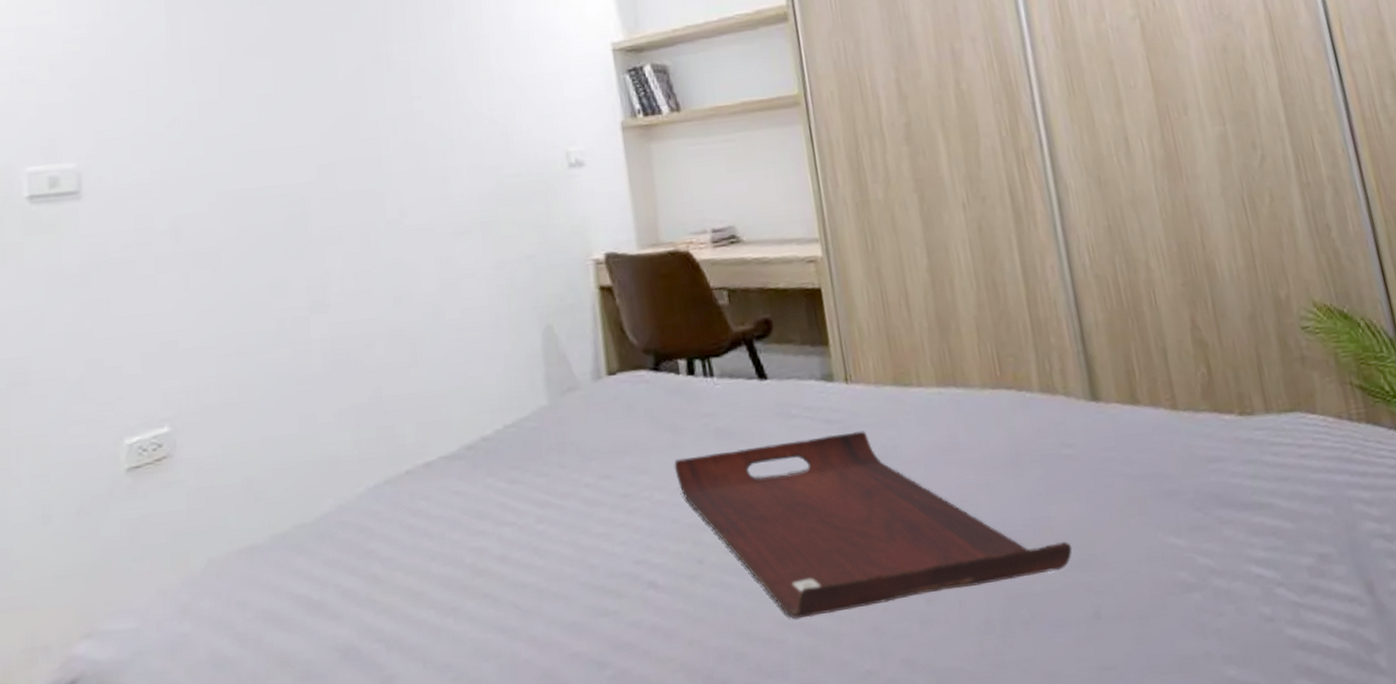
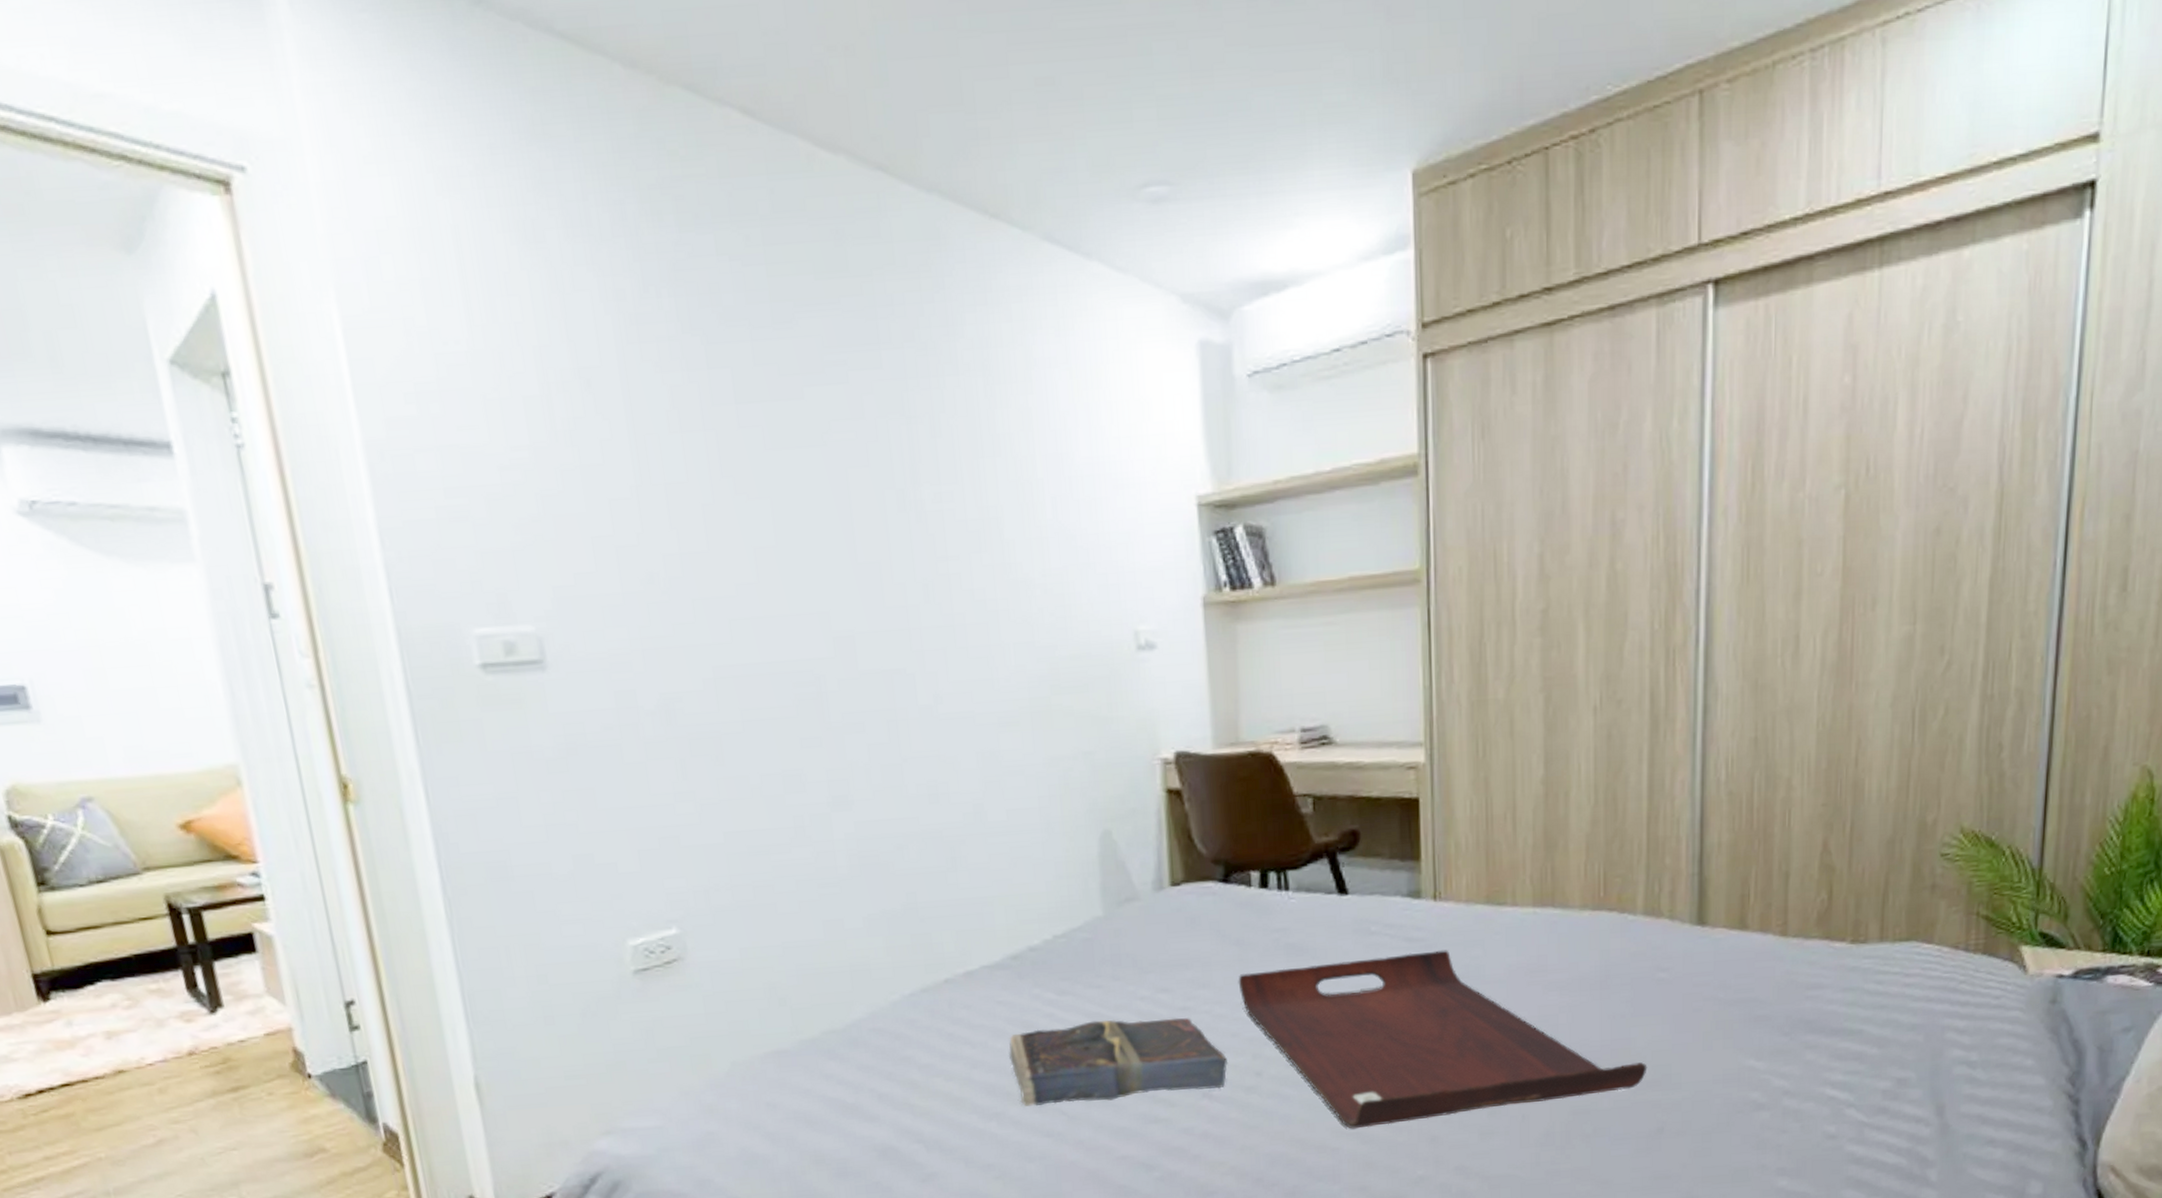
book: none [465,504,671,600] -> present [1009,1017,1229,1106]

